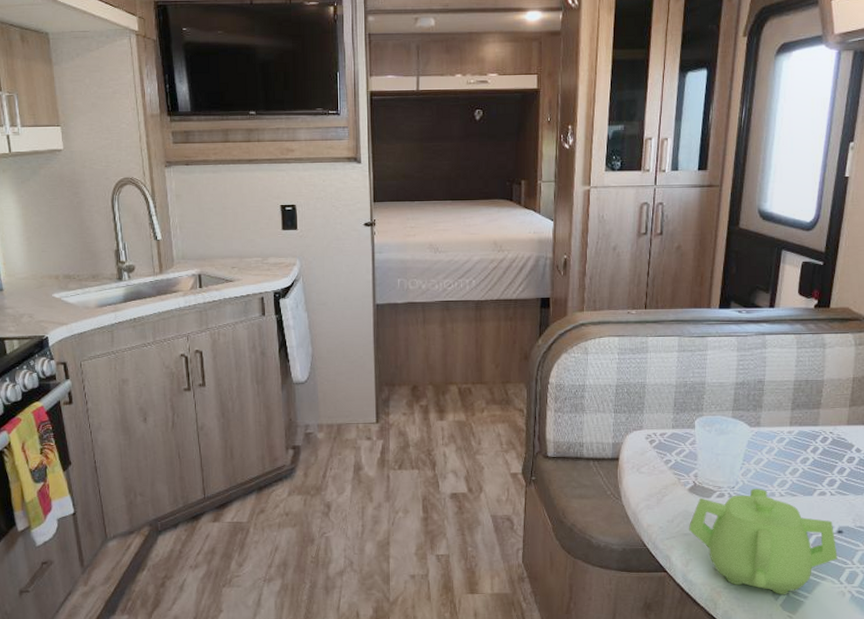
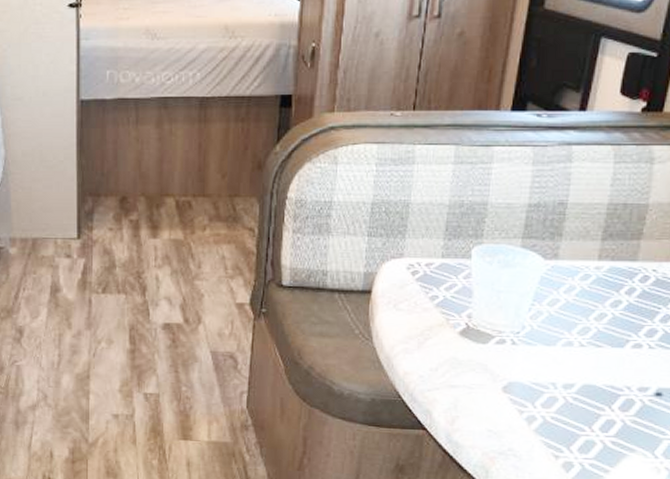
teapot: present [689,489,838,595] -> none [457,336,653,467]

